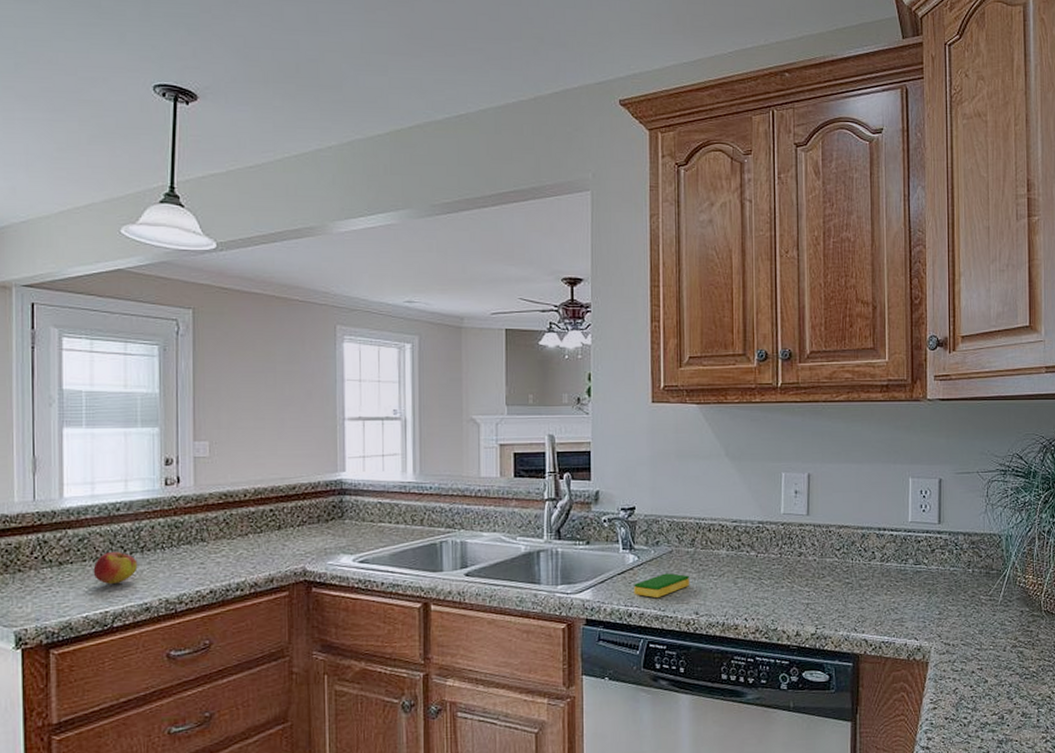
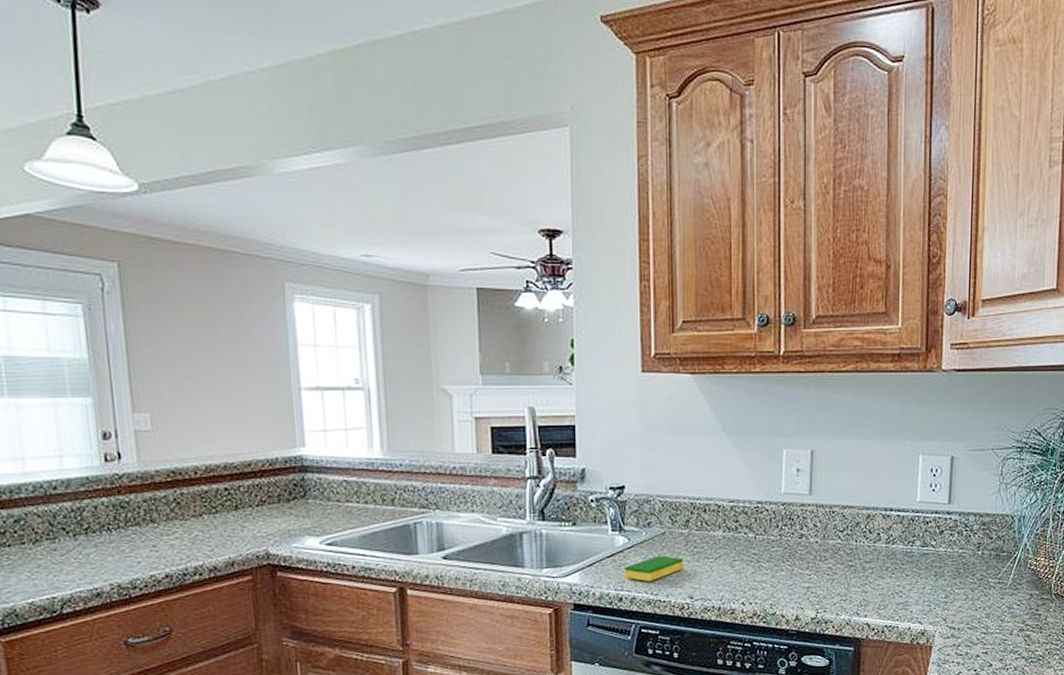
apple: present [93,552,138,585] -> none [33,534,83,569]

